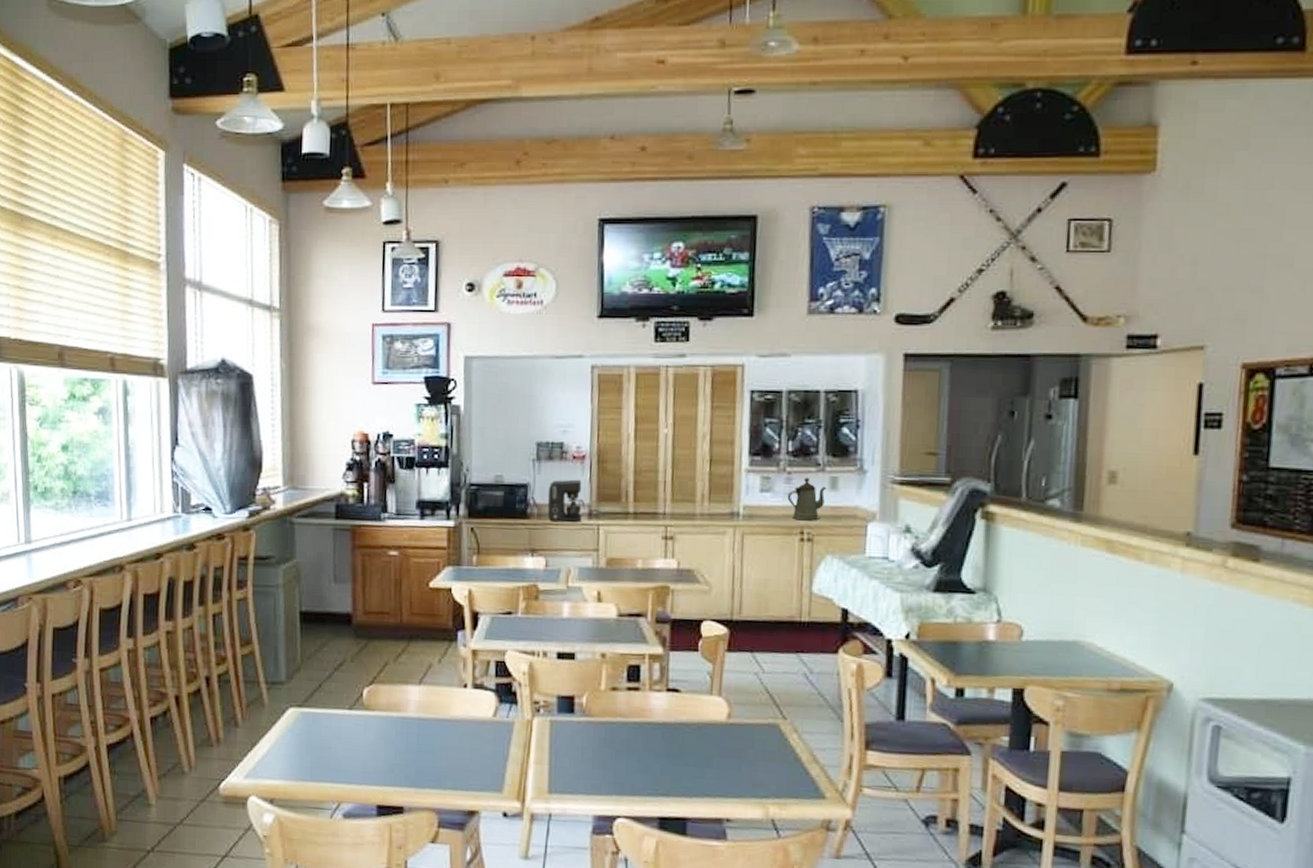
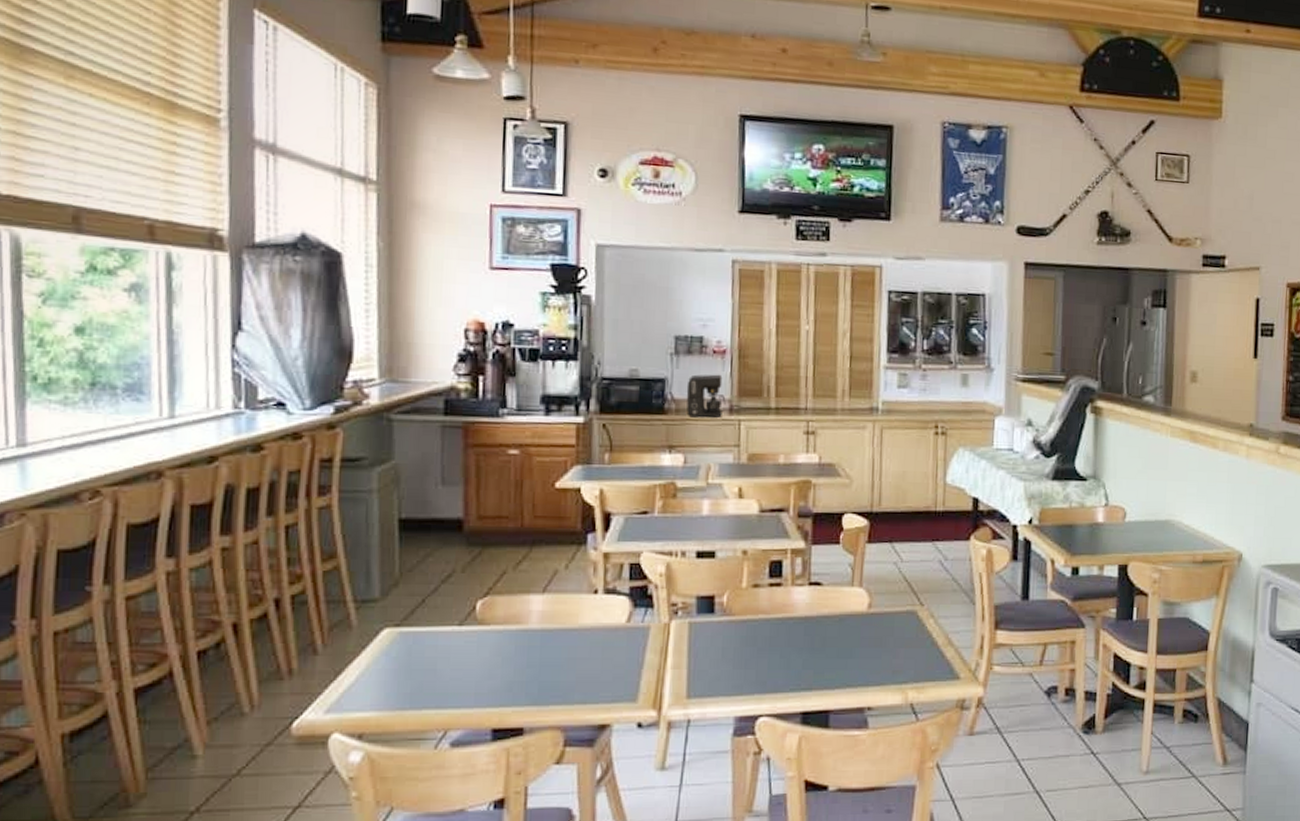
coffee pot: present [787,477,827,521] -> none [922,374,959,416]

